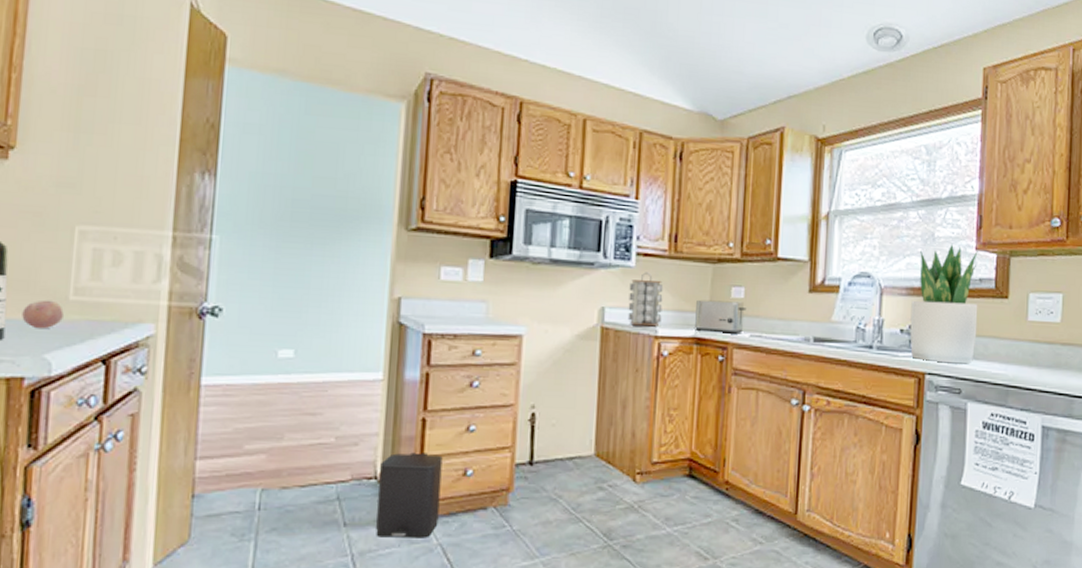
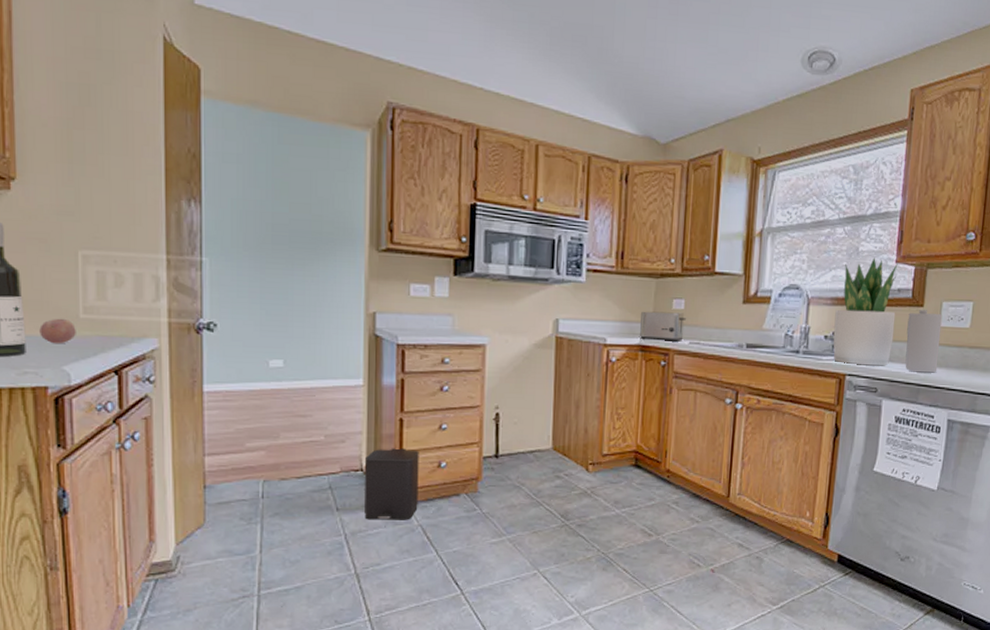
spice rack: present [627,272,664,327] -> none [579,286,611,336]
paper towel holder: none [991,301,1030,373] -> present [905,309,943,373]

